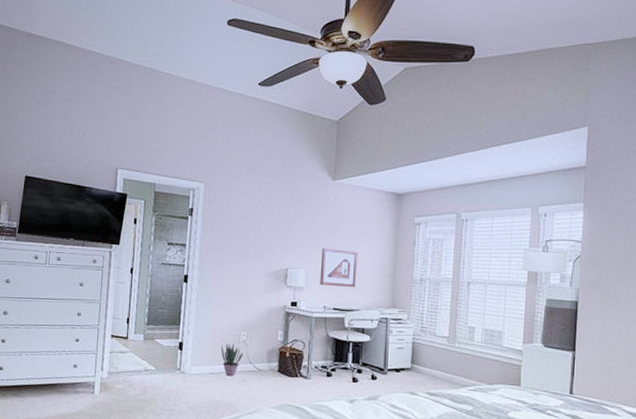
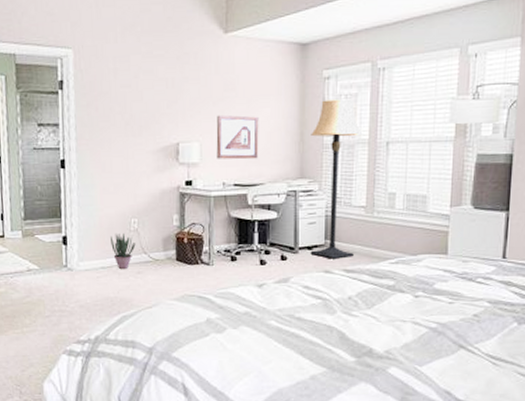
lamp: none [398,242,448,382] -> present [310,99,363,259]

